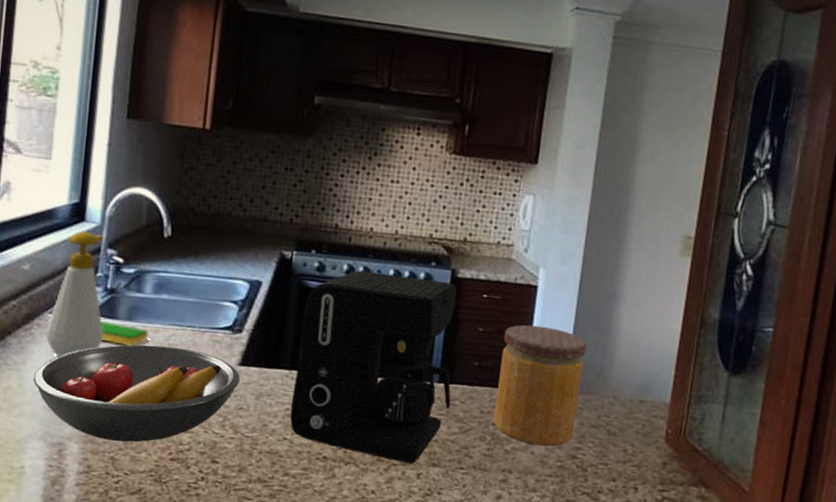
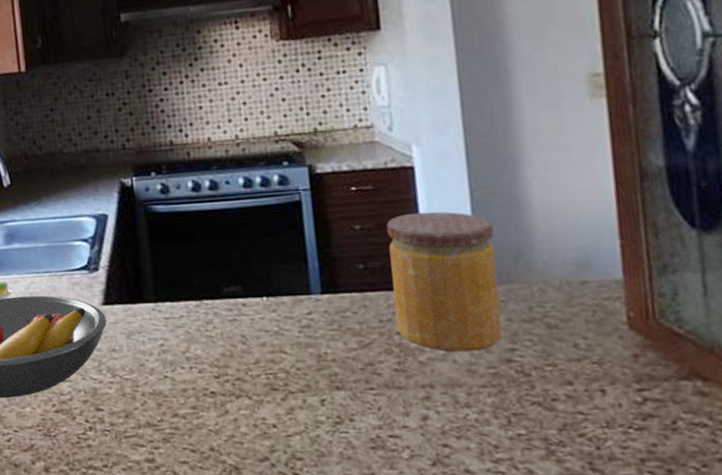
coffee maker: present [290,270,457,464] -> none [156,180,342,389]

